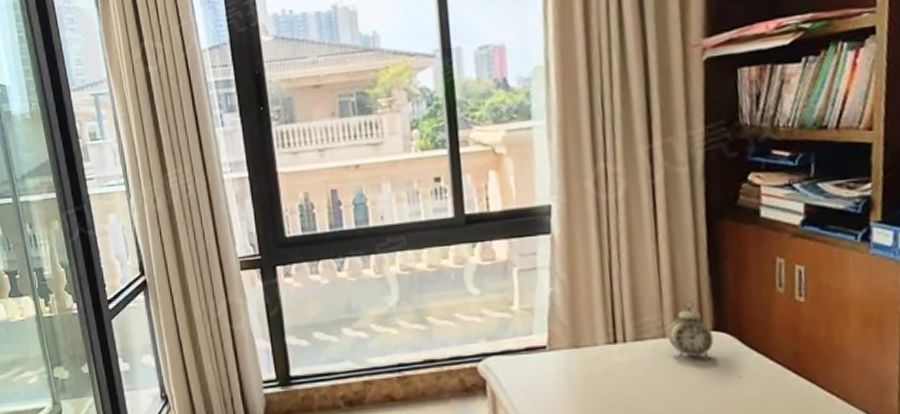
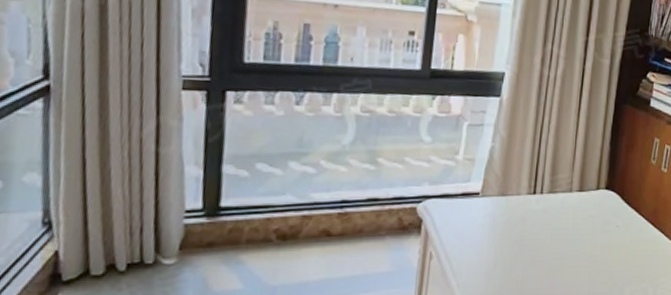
alarm clock: present [666,299,714,360] -> none [573,163,605,212]

